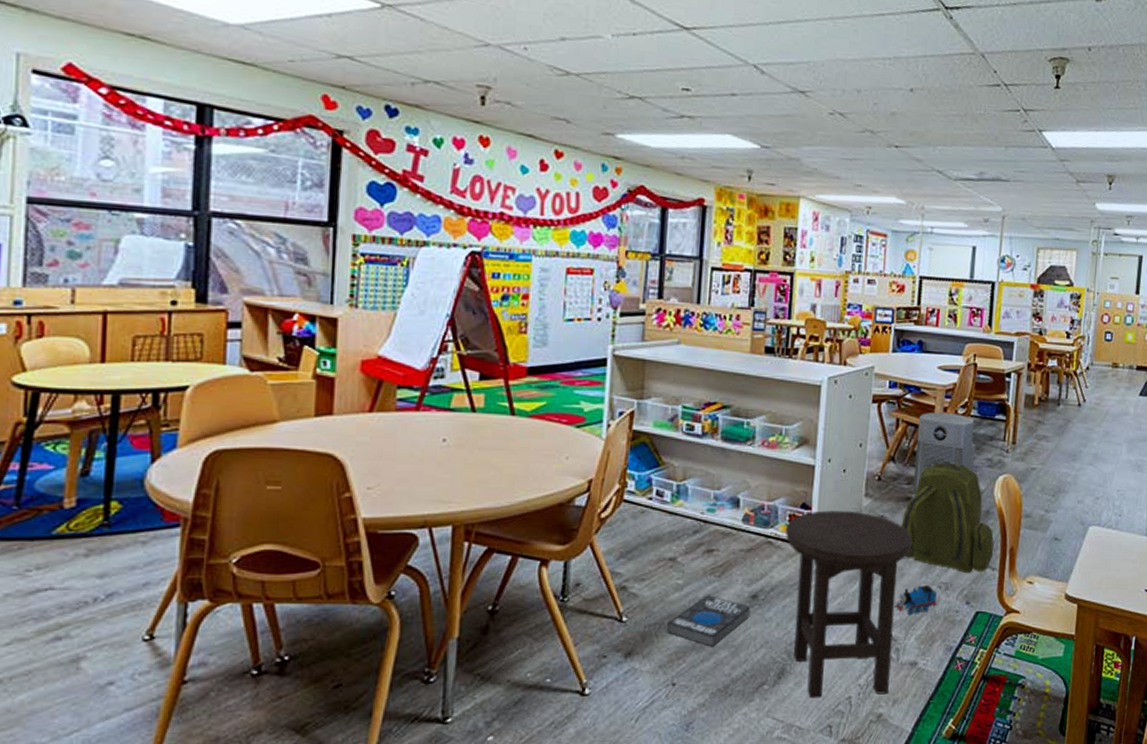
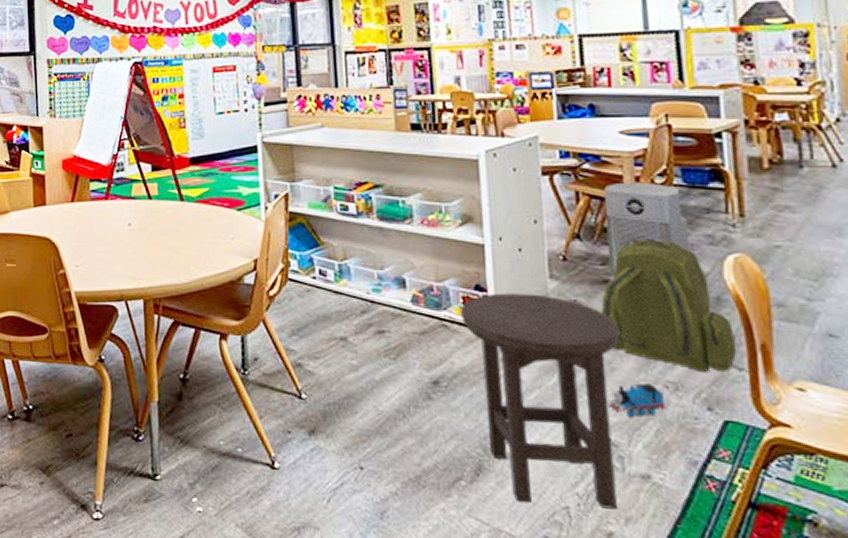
book: present [667,595,751,647] -> none [347,378,434,433]

